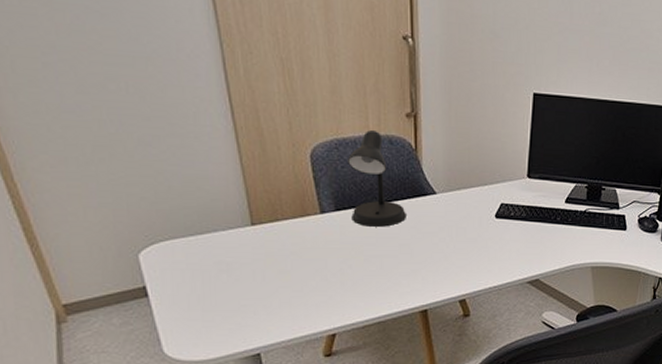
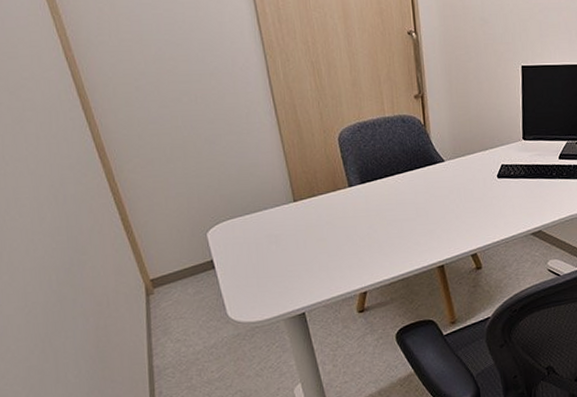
desk lamp: present [348,130,406,227] -> none [369,113,420,195]

